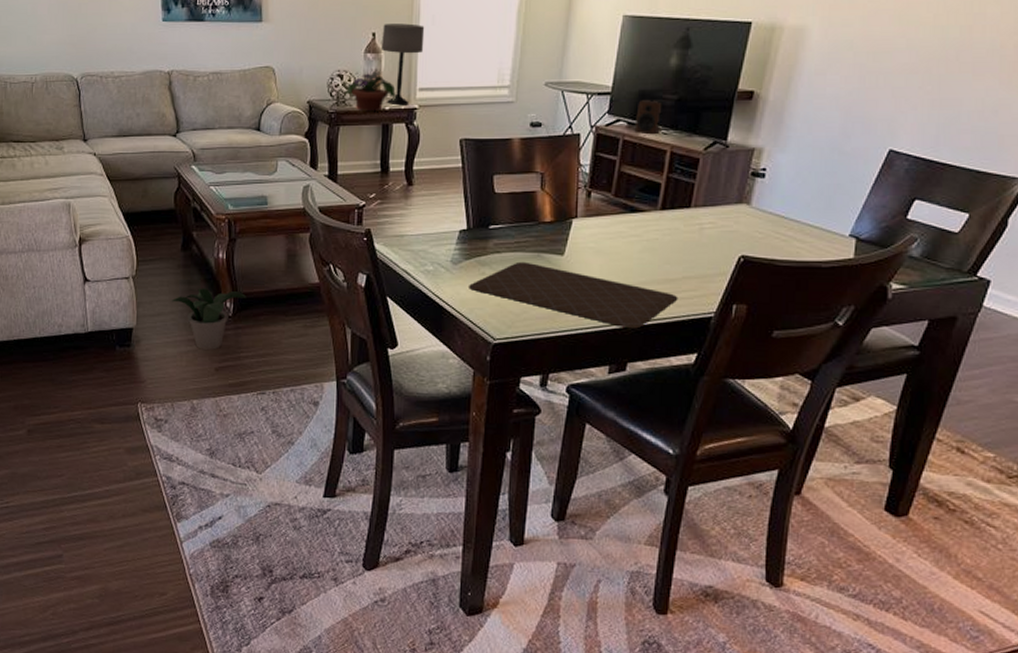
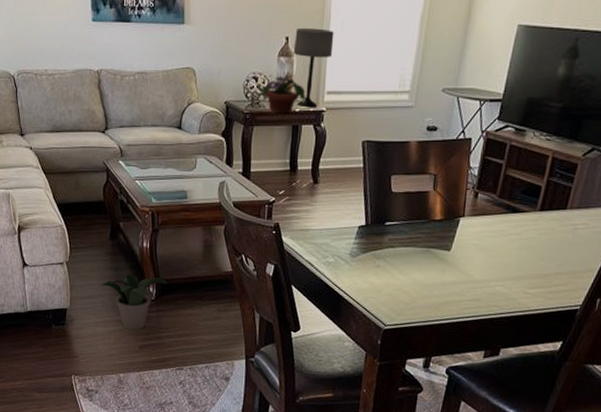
placemat: present [469,261,678,329] -> none [365,256,550,319]
speaker: present [634,99,662,135] -> none [521,106,548,141]

